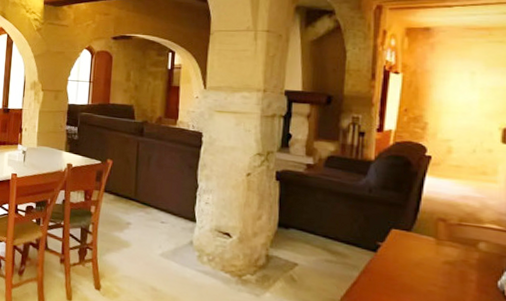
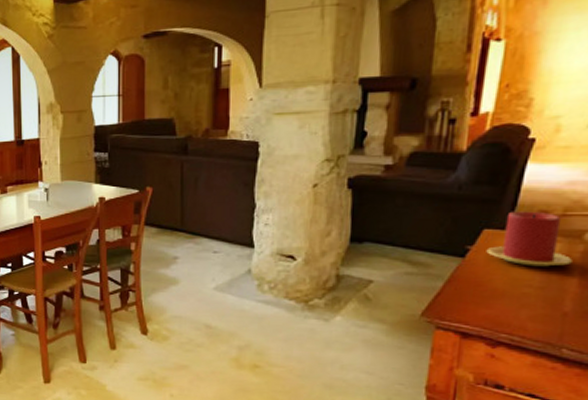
candle: none [395,216,470,270] -> present [486,211,573,267]

